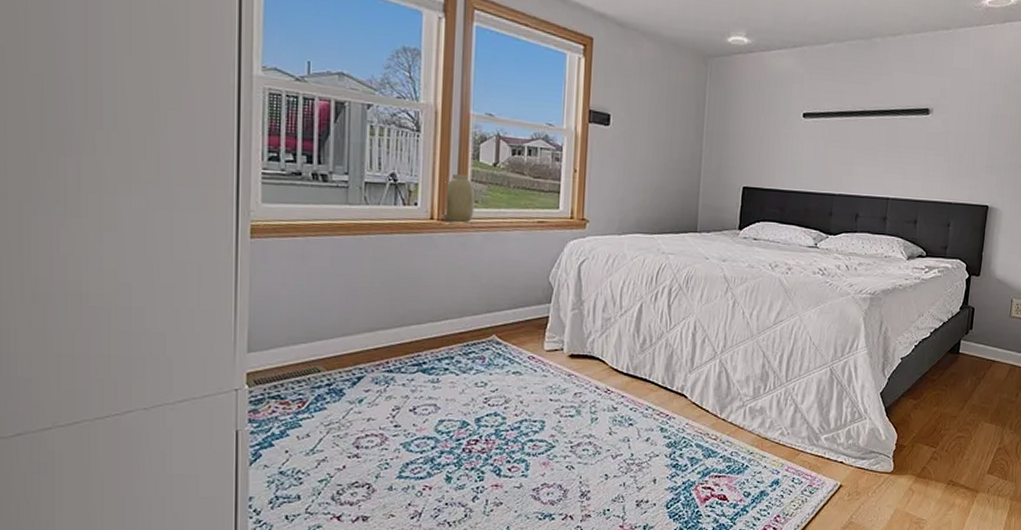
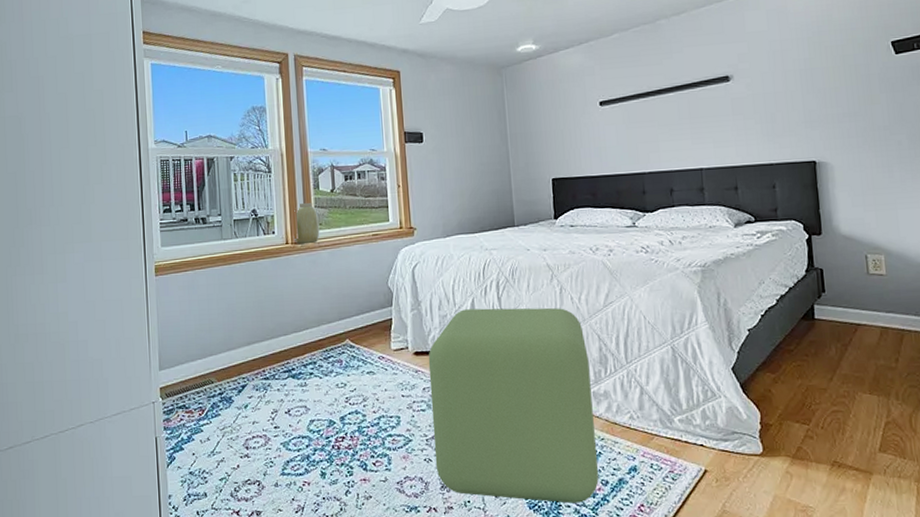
cube: none [577,314,751,513] -> present [428,307,599,504]

